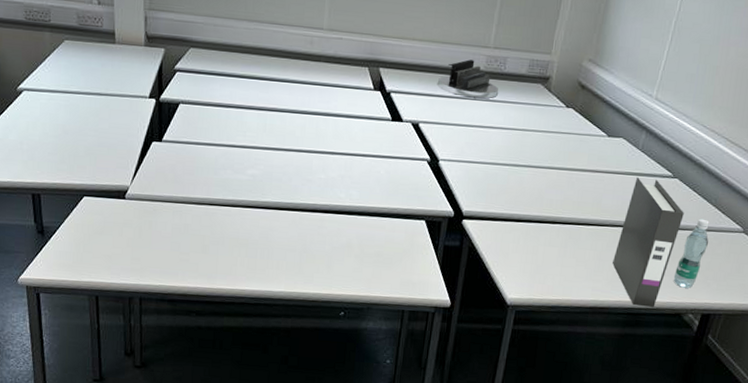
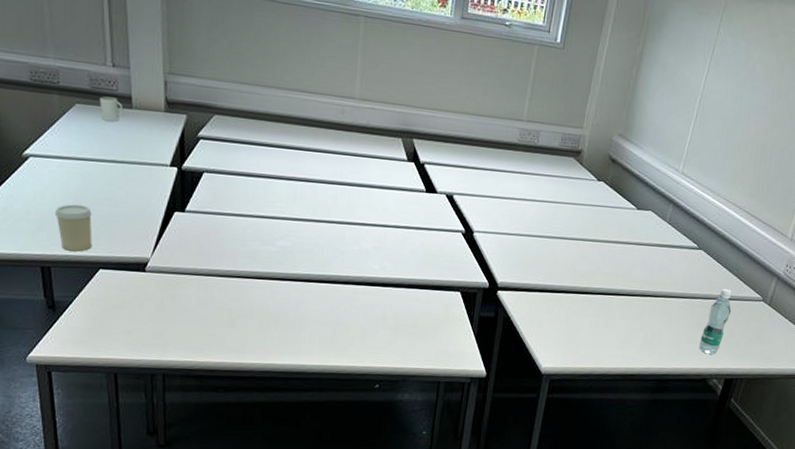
cup: none [44,135,78,180] -> present [54,204,92,252]
mug: none [85,32,107,56] -> present [99,96,124,122]
desk organizer: present [438,60,498,99] -> none [472,132,532,172]
binder: present [613,177,684,307] -> none [642,249,709,374]

